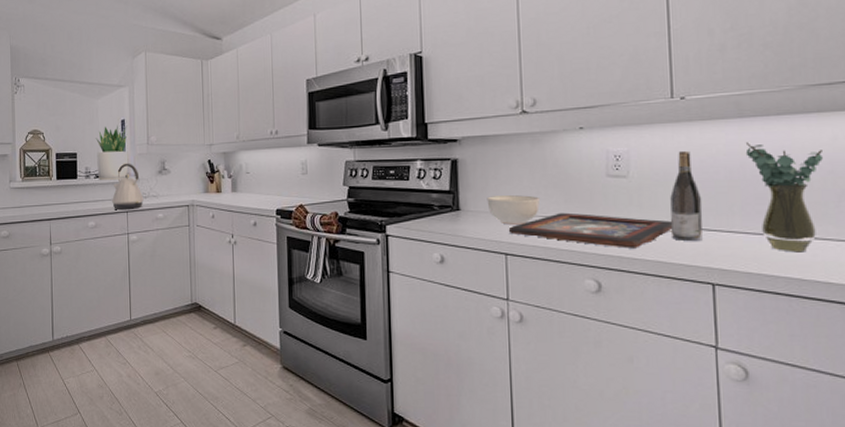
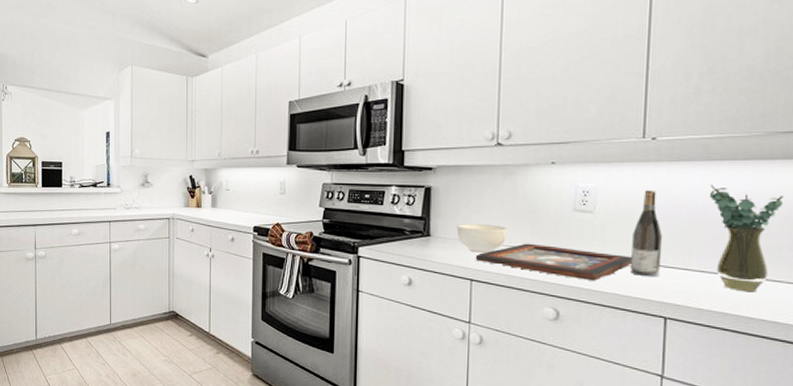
planter: present [95,124,129,181] -> none [80,136,112,191]
kettle: present [111,163,144,211] -> none [94,174,126,220]

